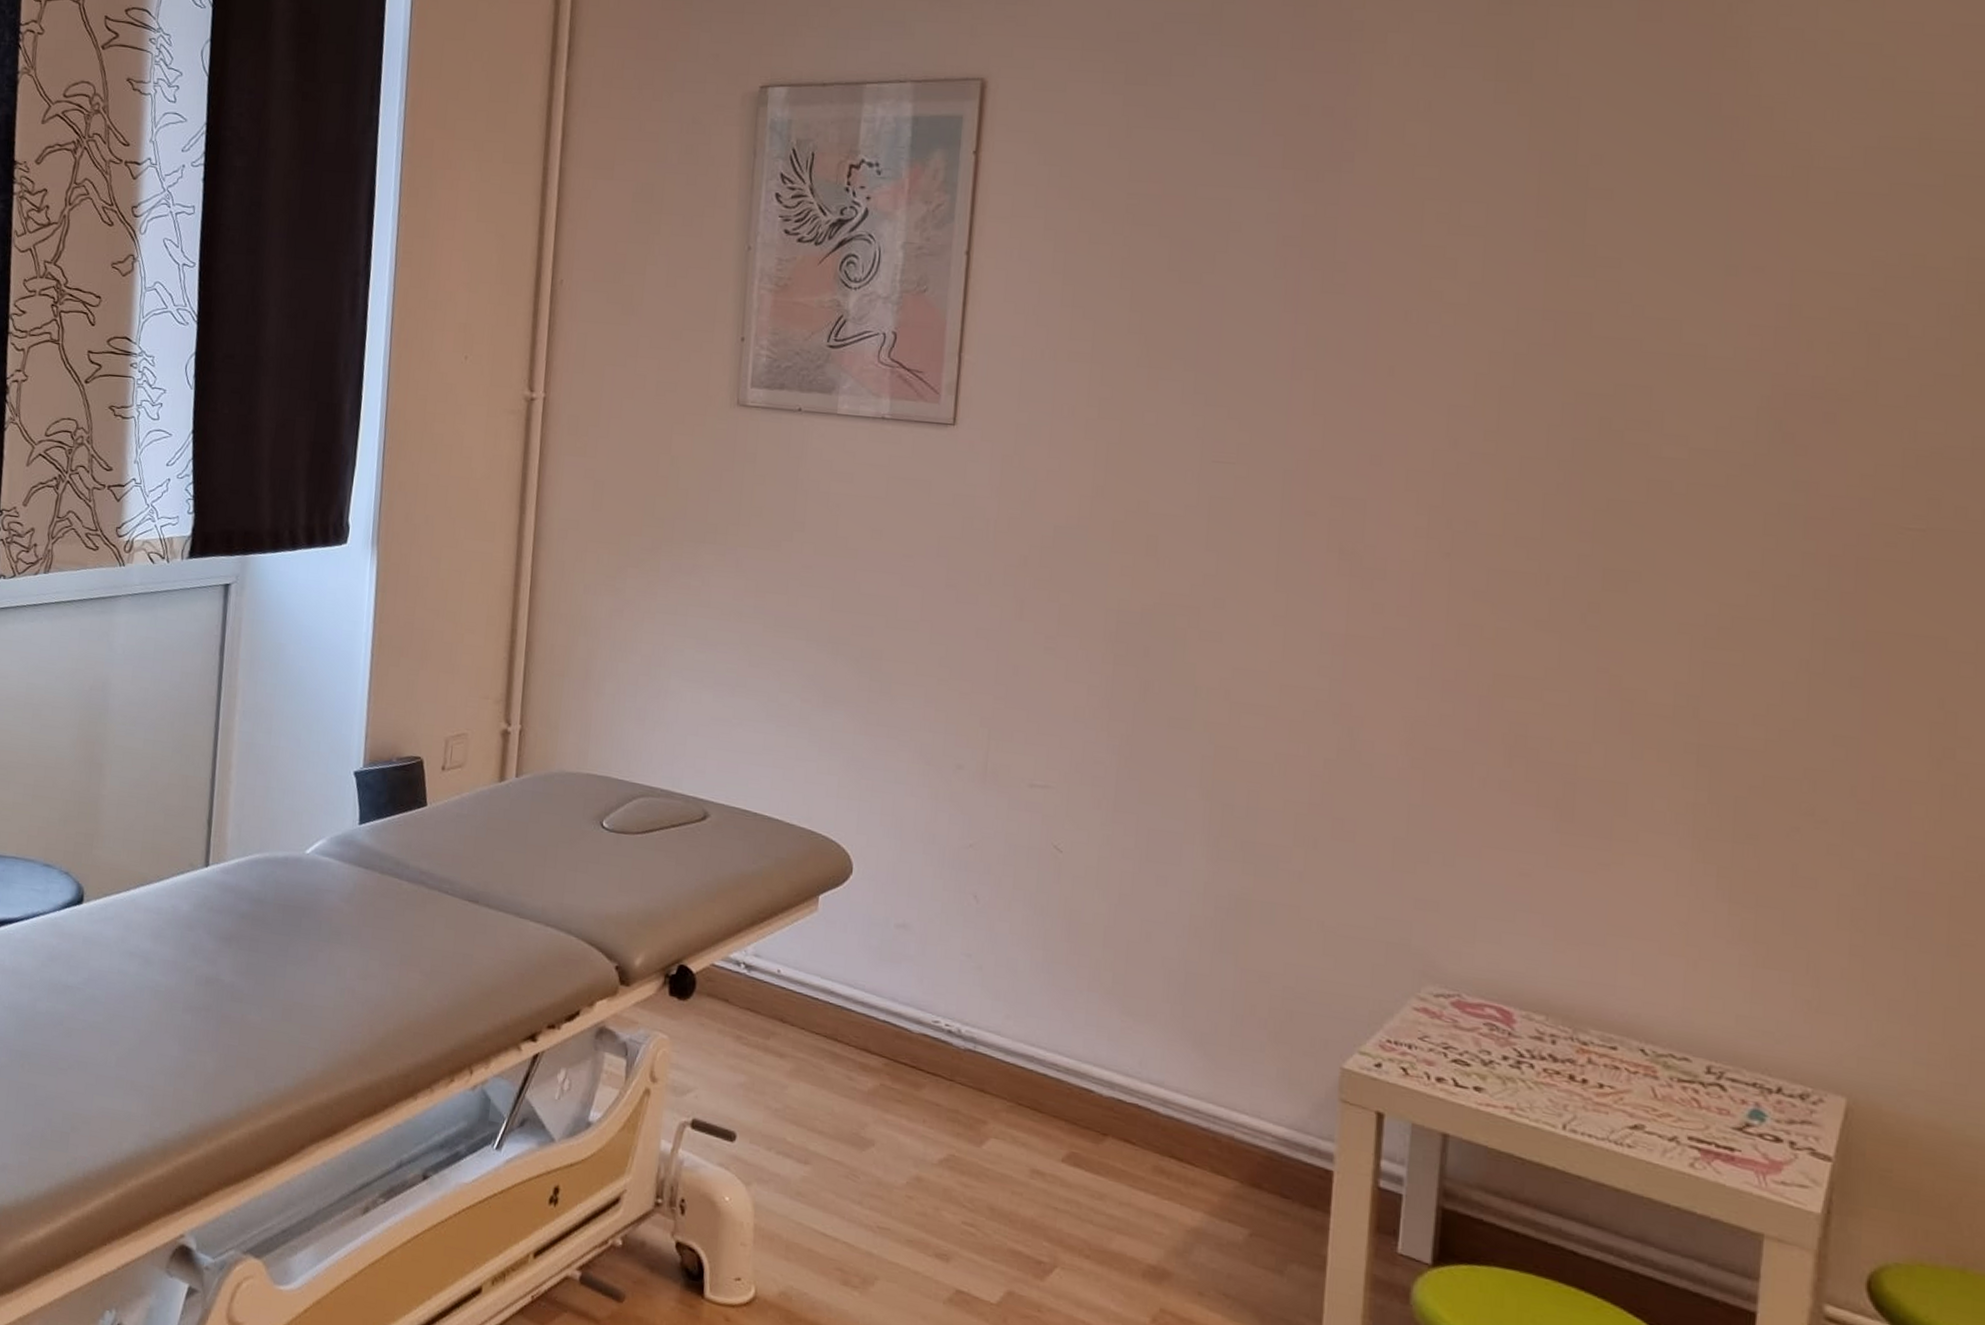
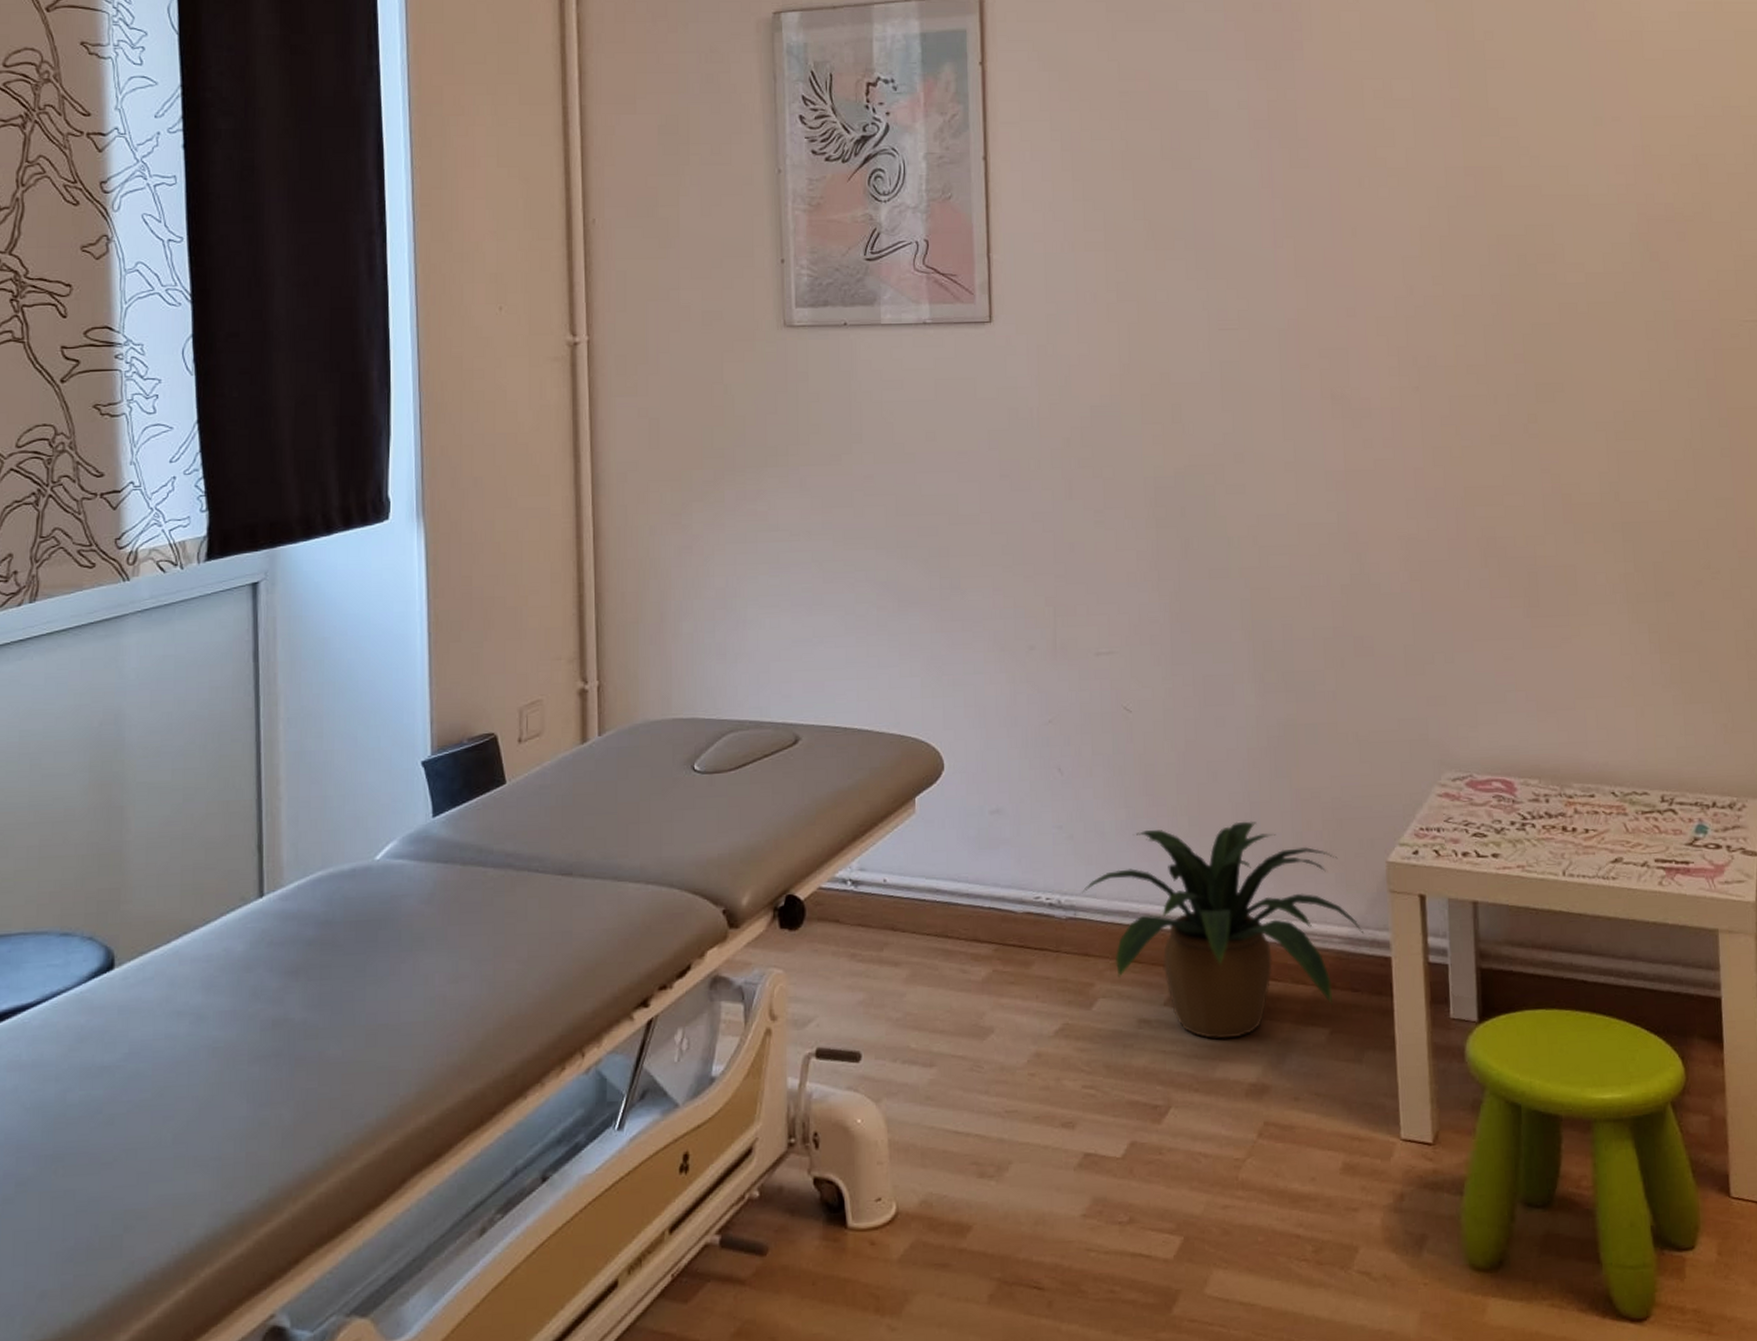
potted plant: none [985,977,1304,1214] -> present [1082,821,1365,1039]

